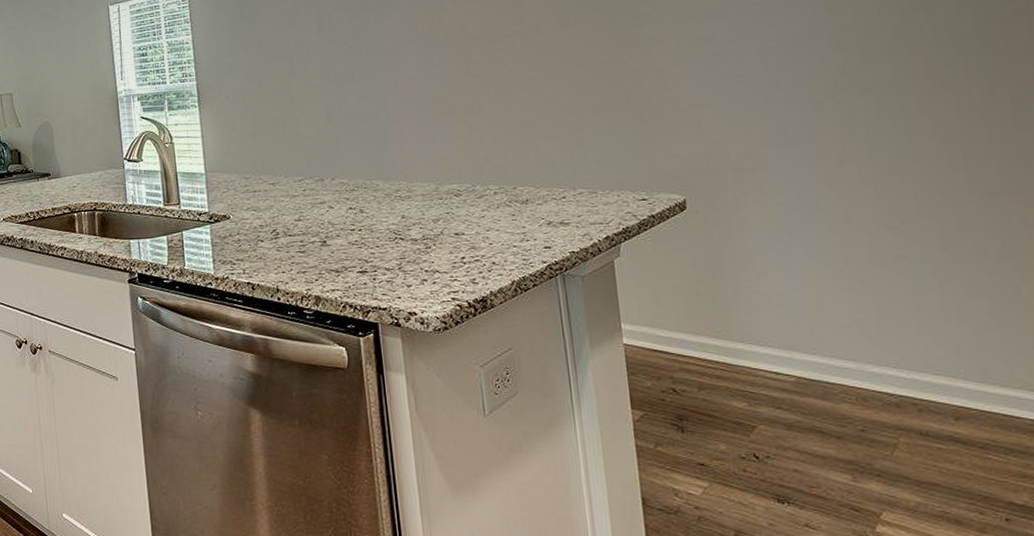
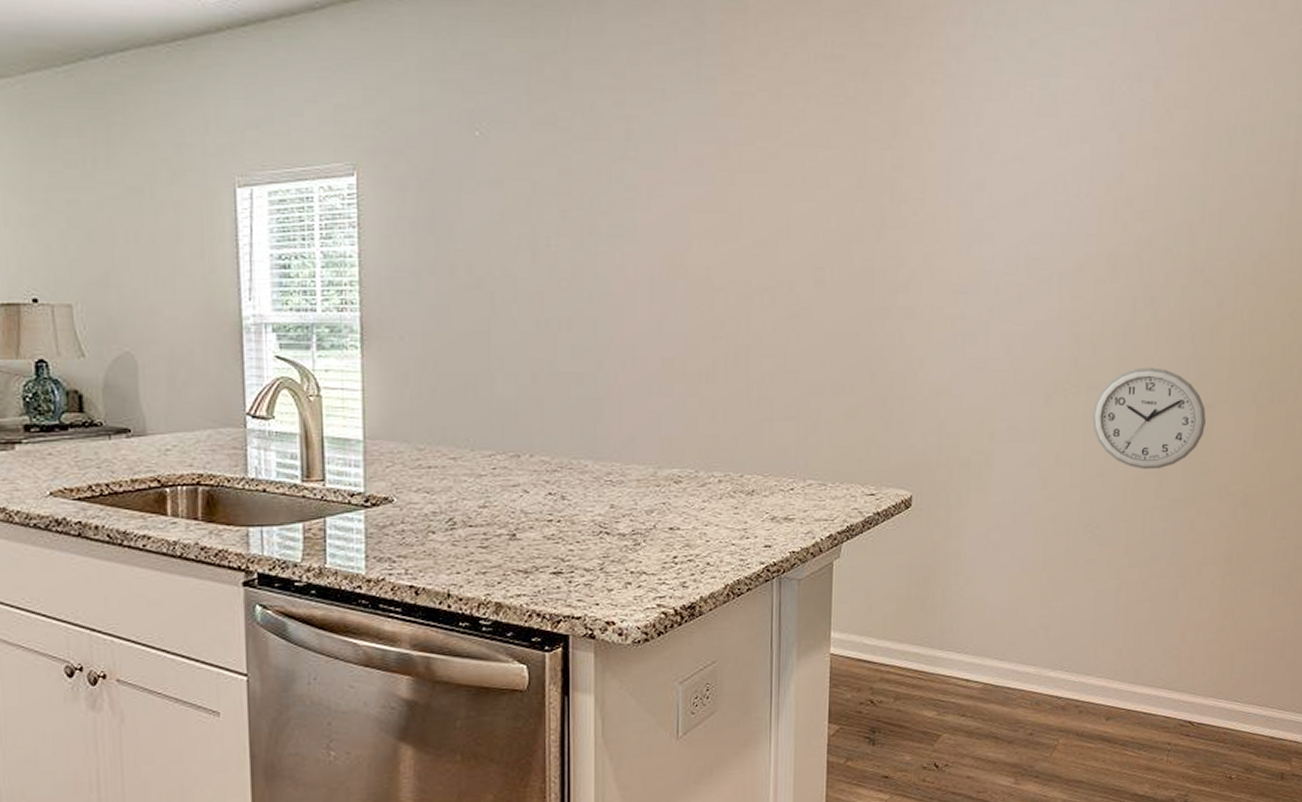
wall clock: none [872,66,1017,165] -> present [1092,367,1206,470]

